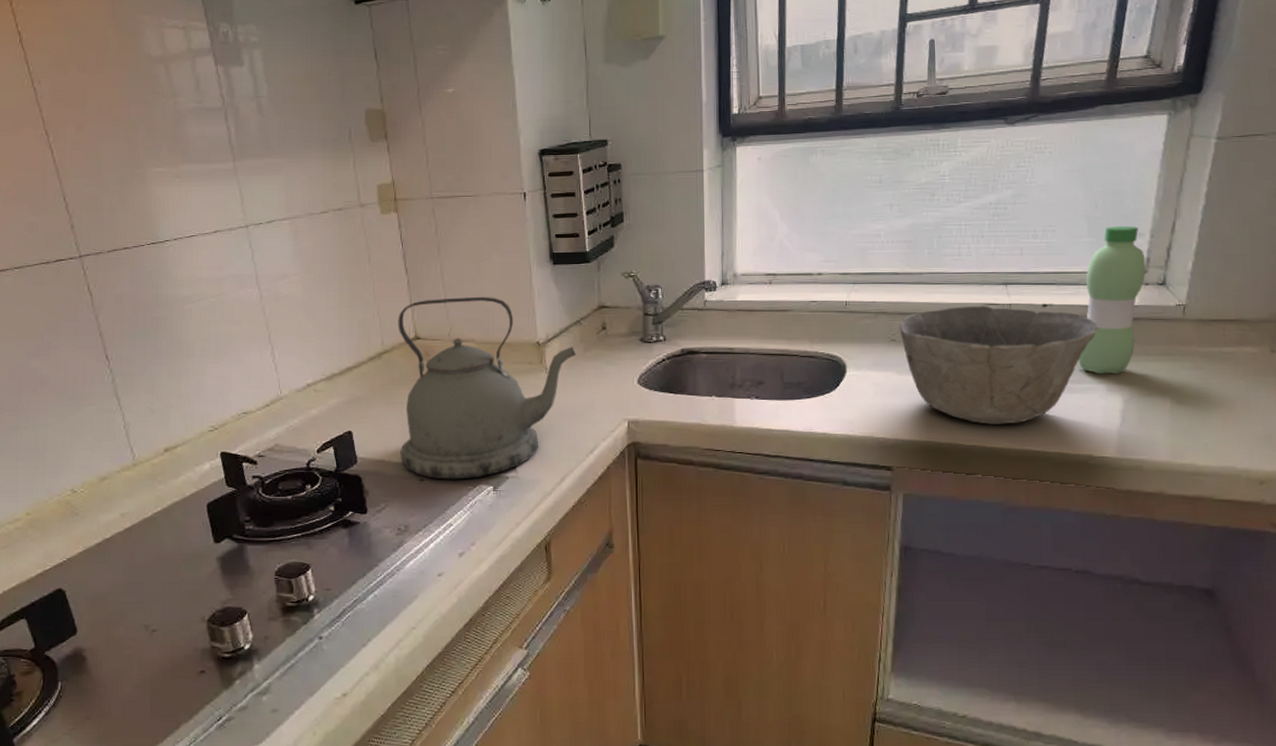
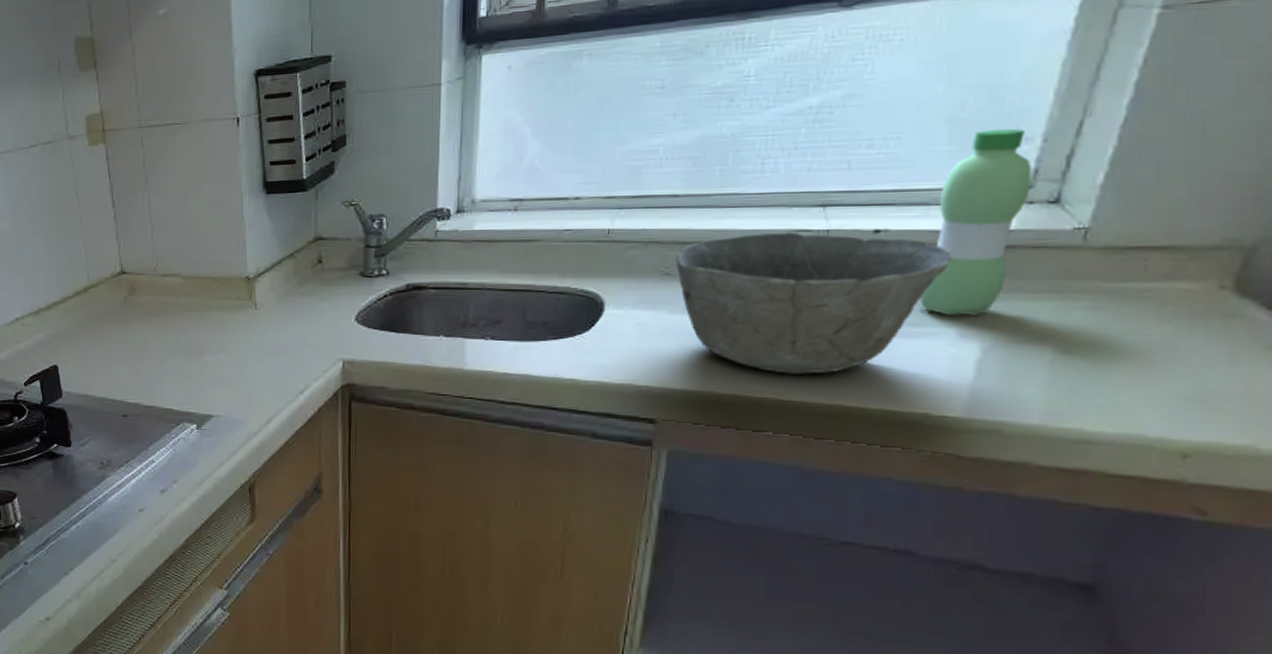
kettle: present [398,296,576,480] -> none [104,229,288,417]

